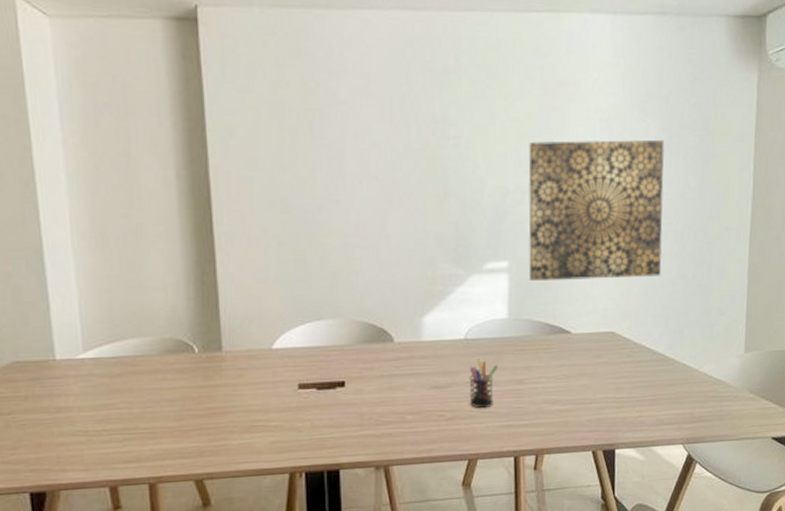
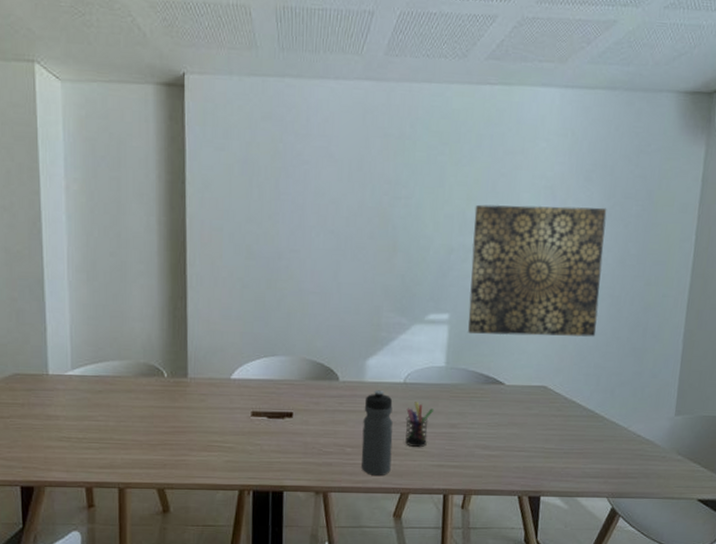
water bottle: none [423,349,456,444] -> present [361,390,393,476]

